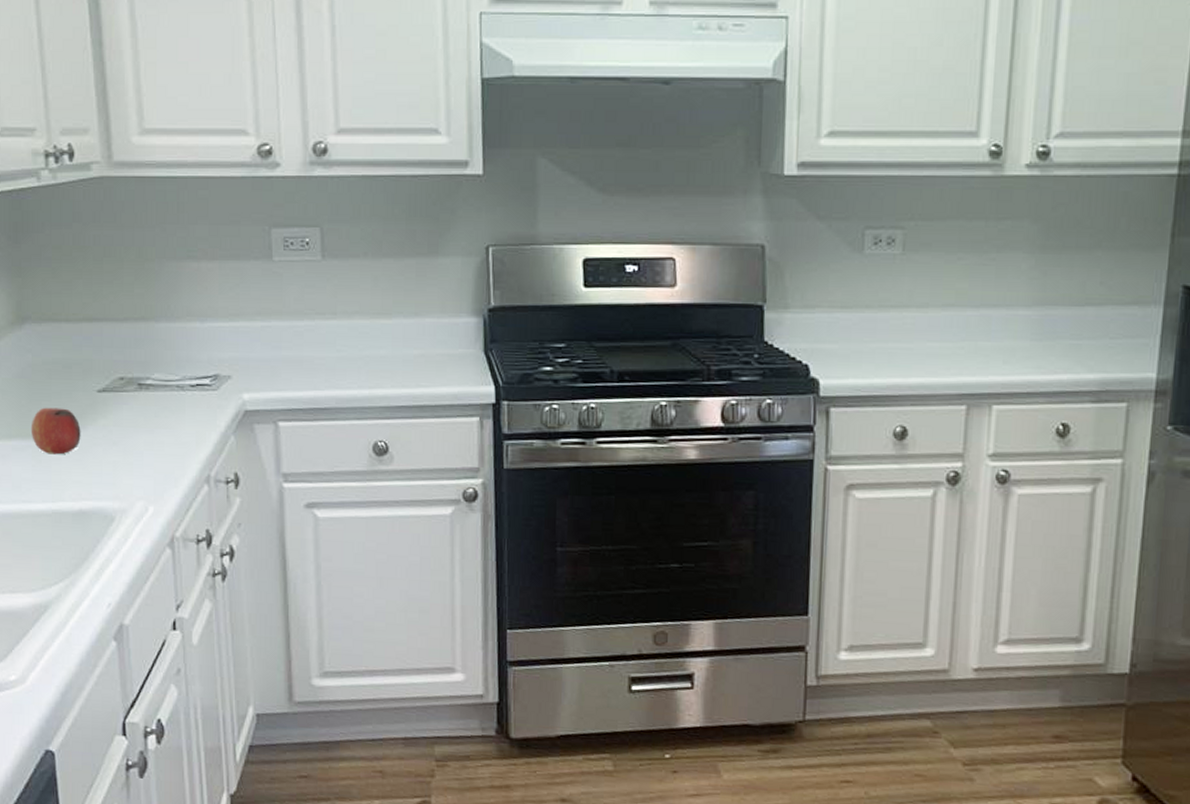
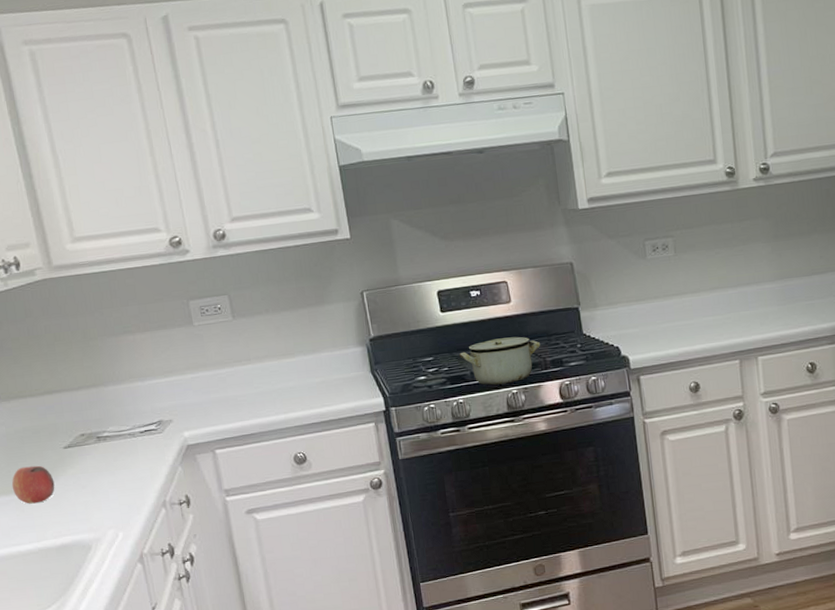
cooking pot: none [600,331,707,392] -> present [459,336,541,386]

